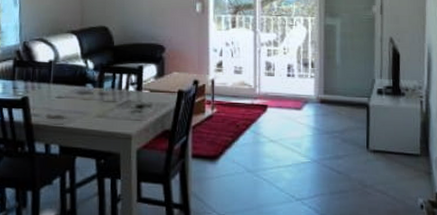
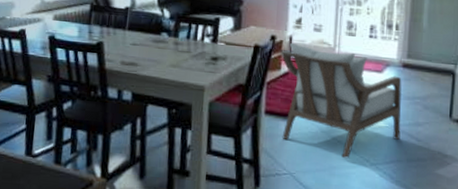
armchair: none [204,87,322,196] -> present [281,43,402,159]

